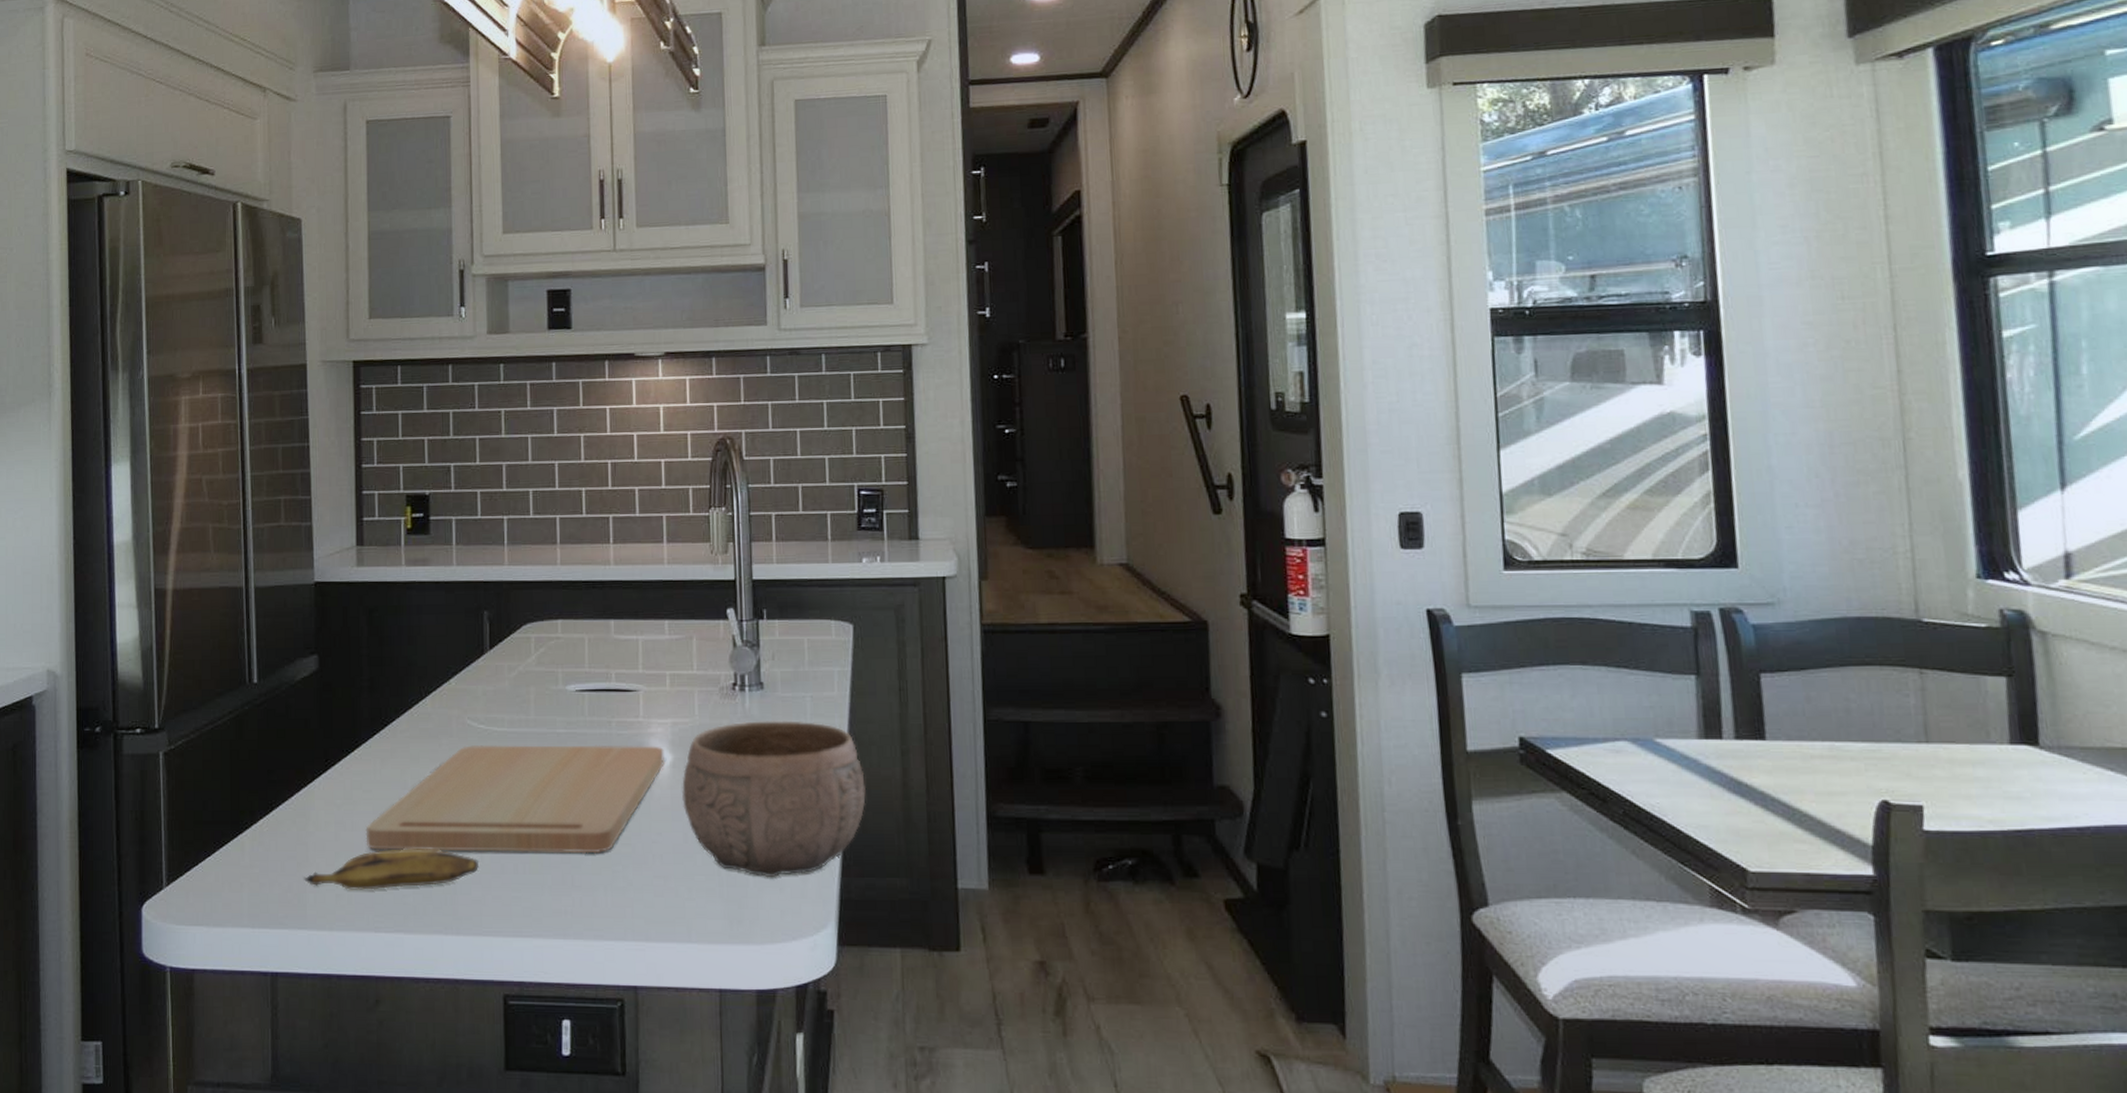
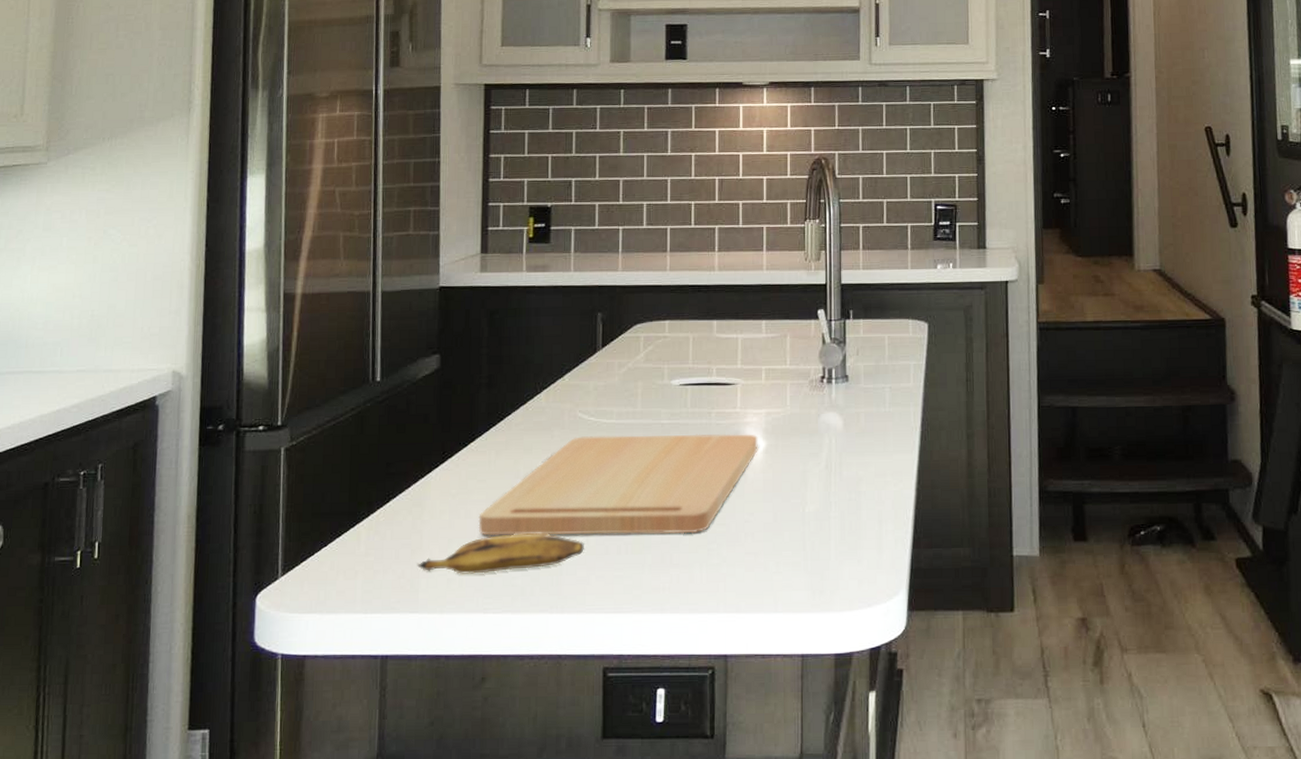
bowl: present [682,721,866,878] -> none [773,409,935,552]

